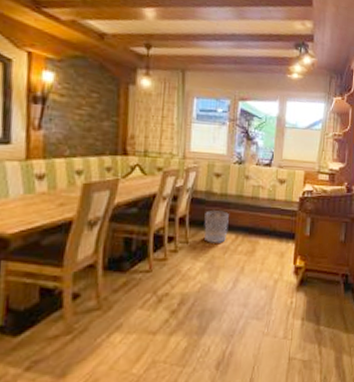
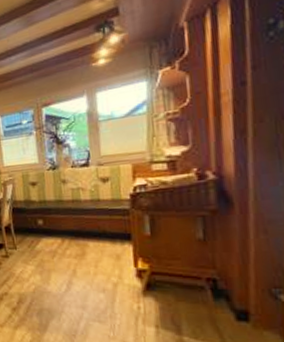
waste bin: present [204,209,229,245] -> none [27,216,53,249]

